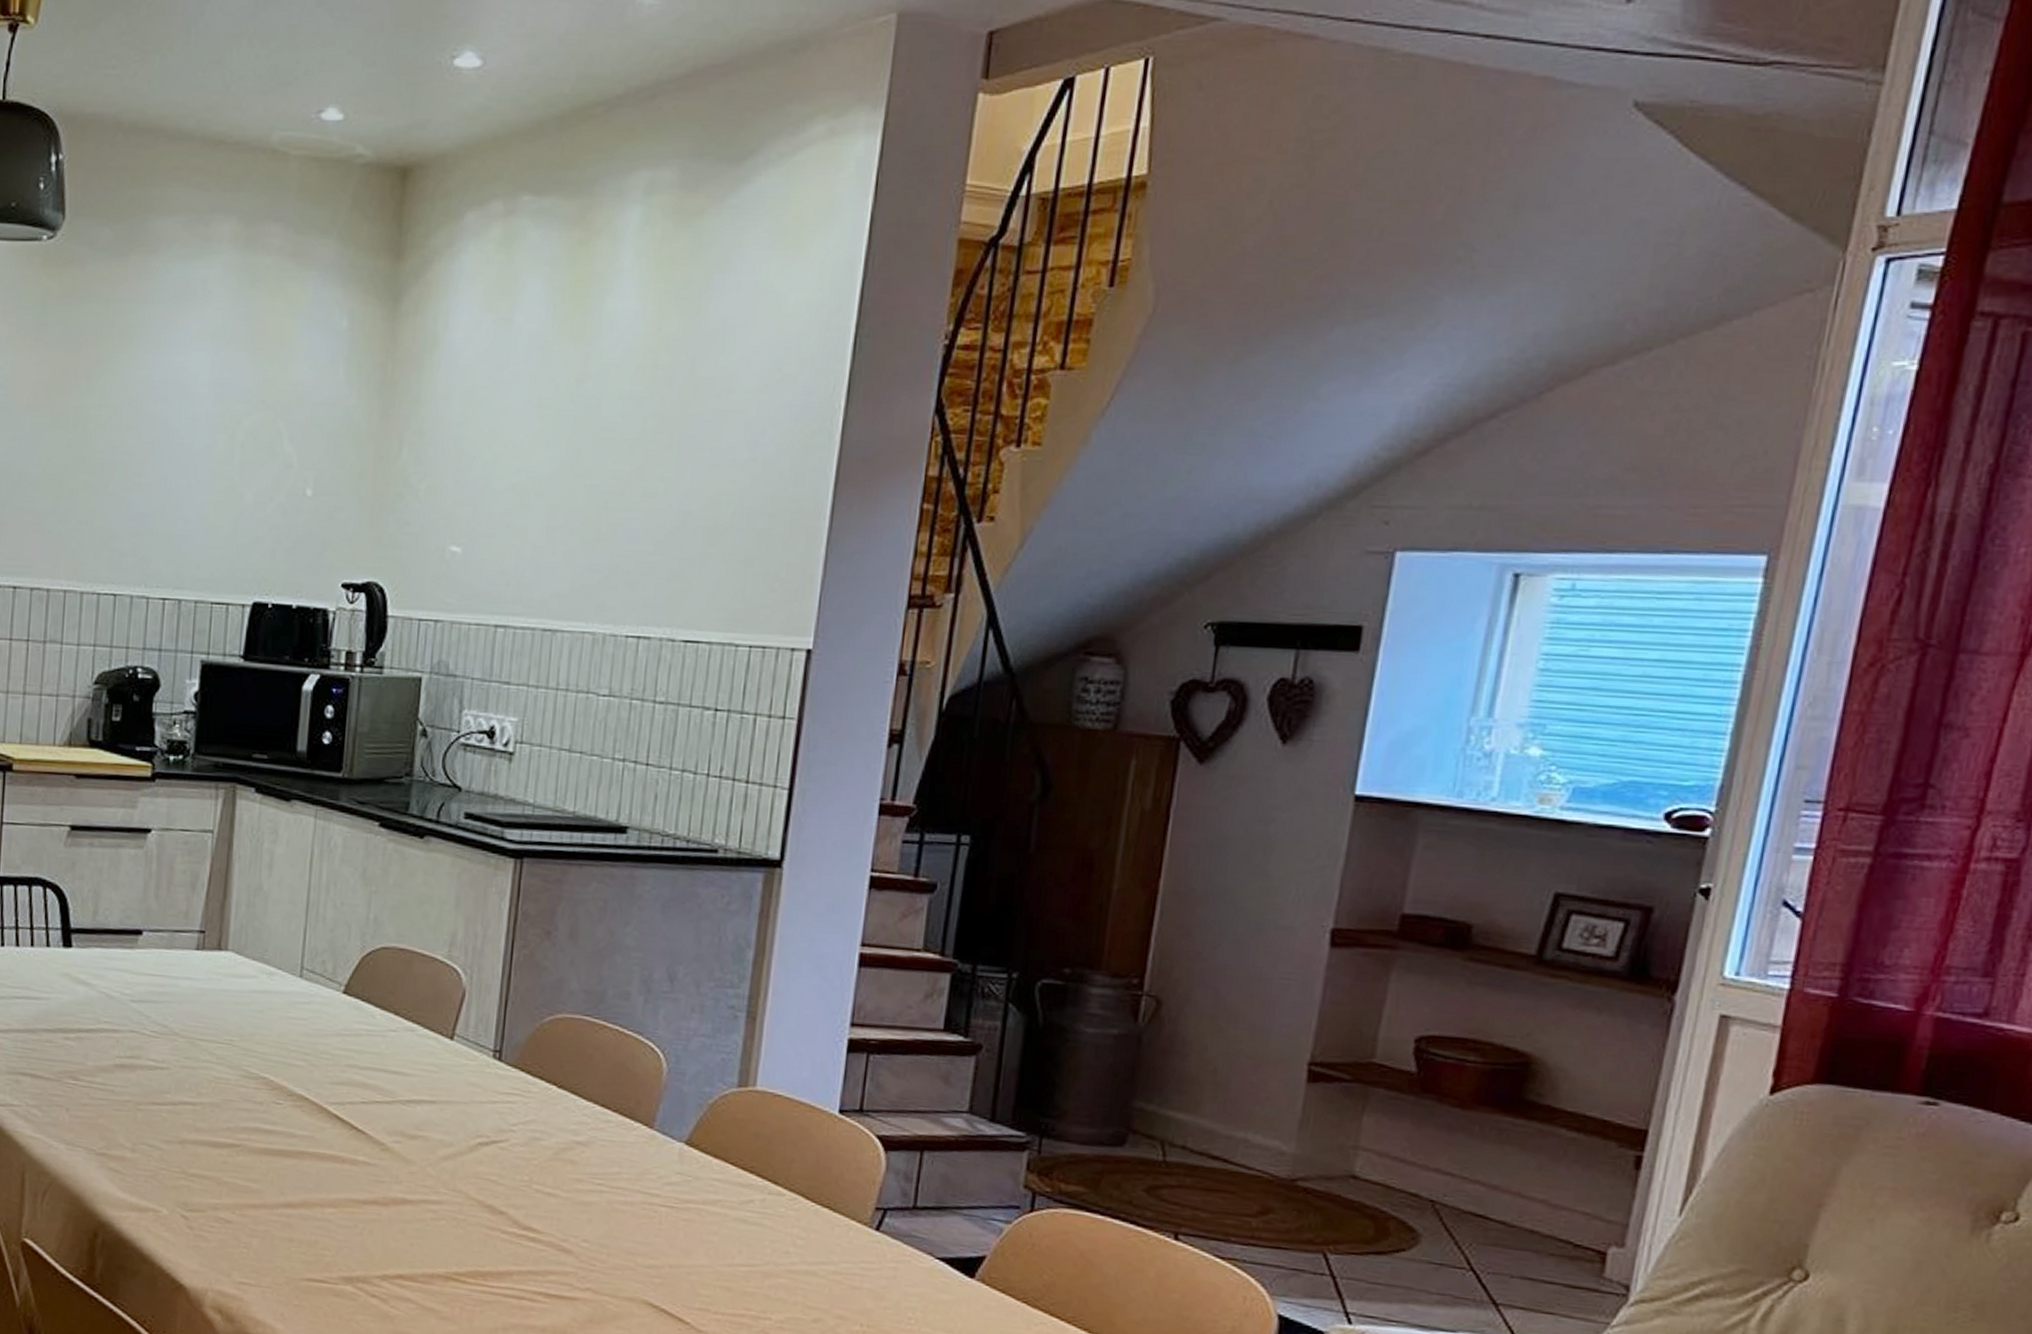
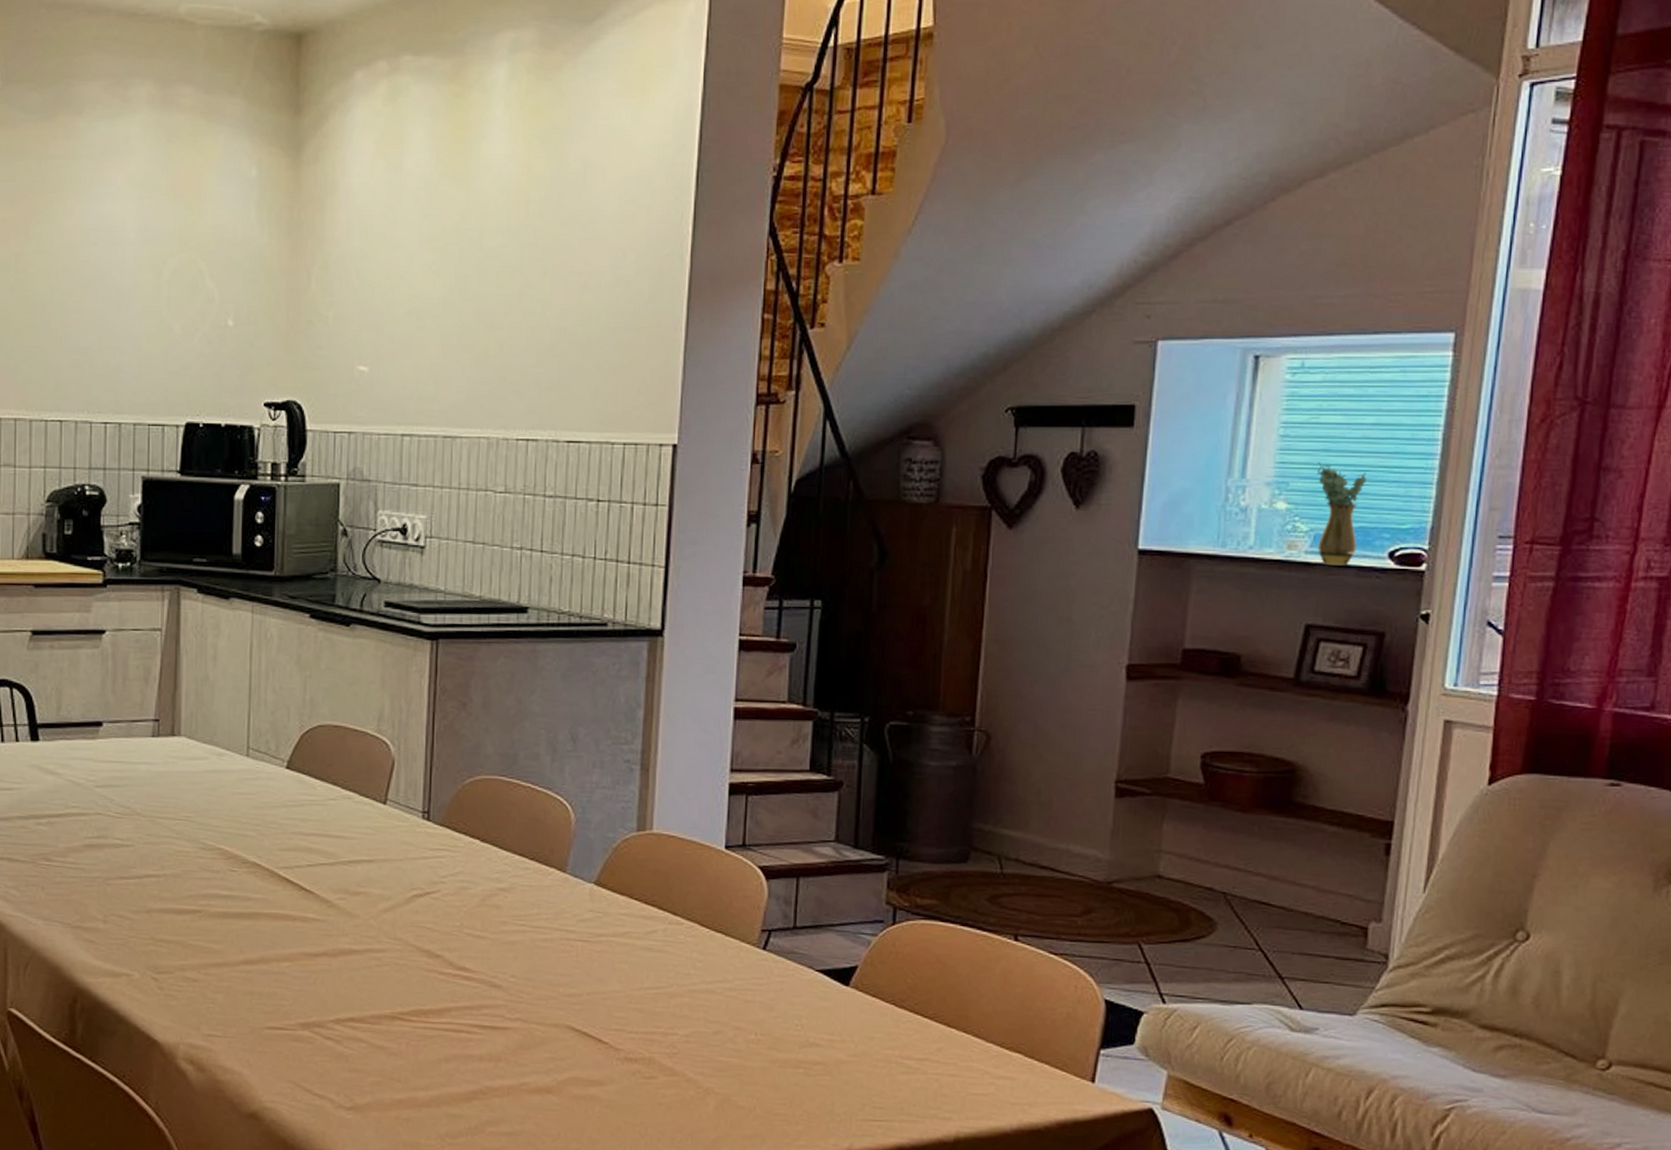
vase: none [1576,702,1644,827] -> present [1317,461,1367,567]

